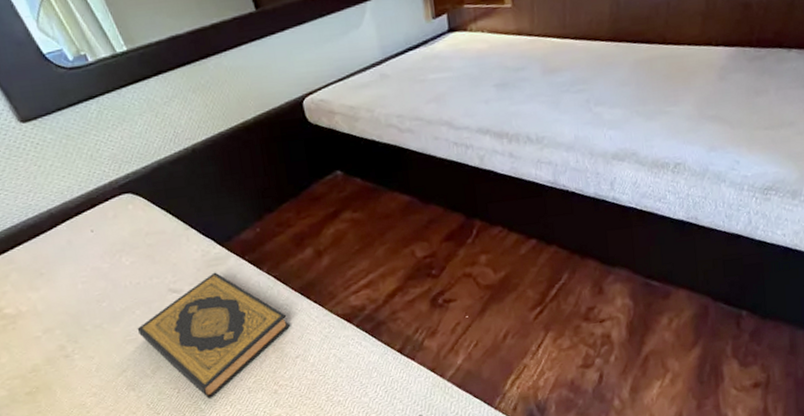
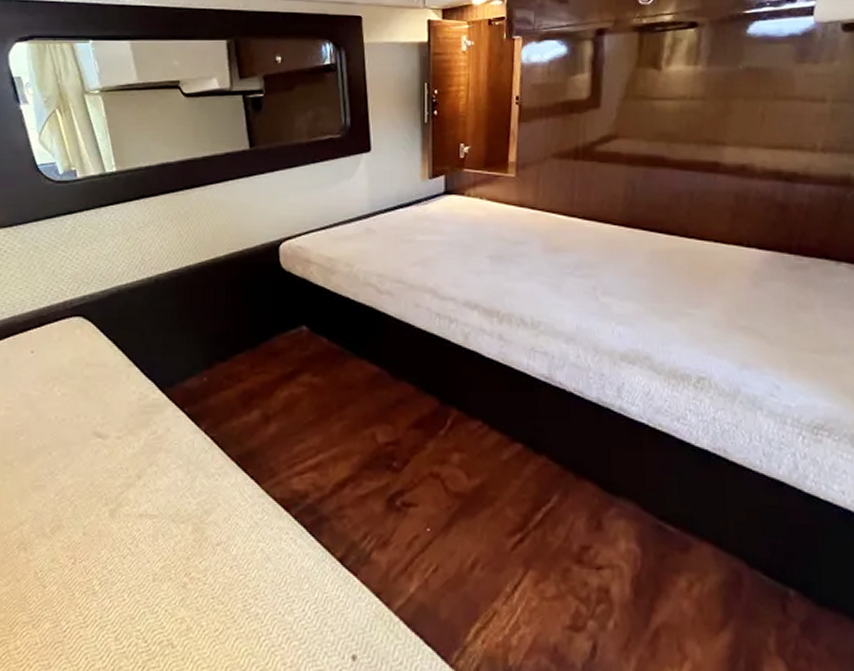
hardback book: present [137,272,291,399] -> none [48,421,219,579]

